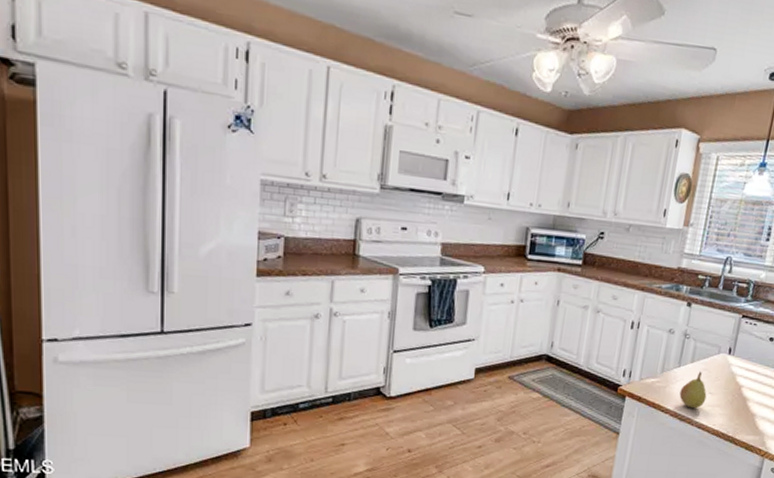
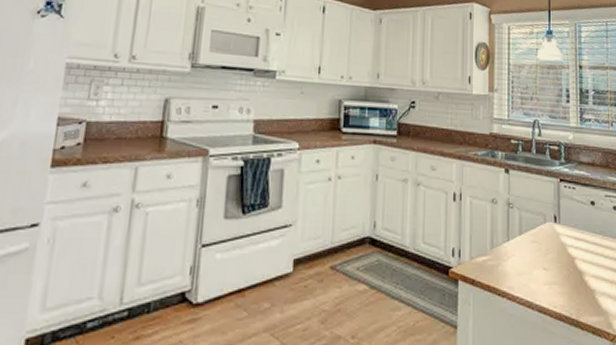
fruit: present [679,371,707,409] -> none [514,243,541,289]

